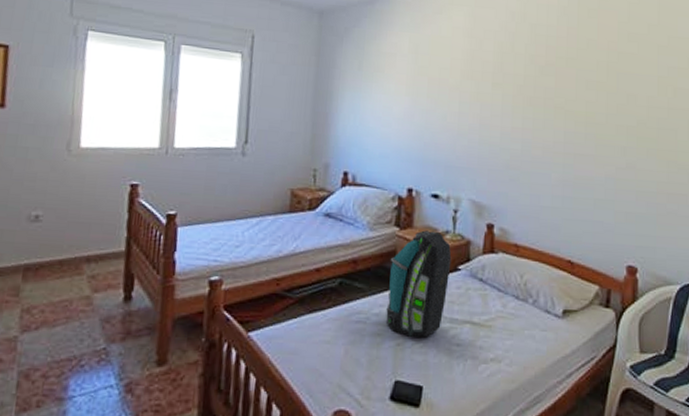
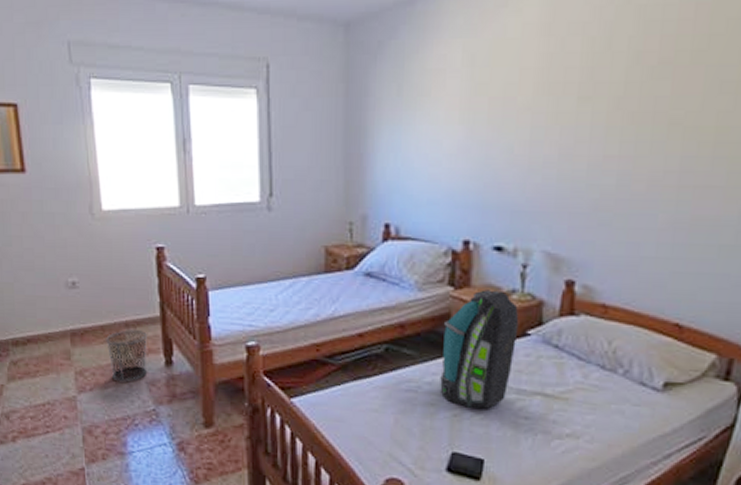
waste bin: none [62,263,109,320] -> present [106,329,148,382]

